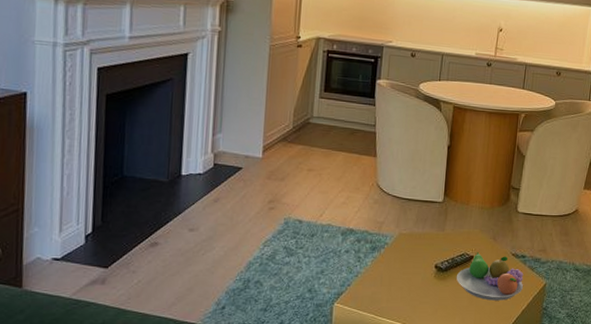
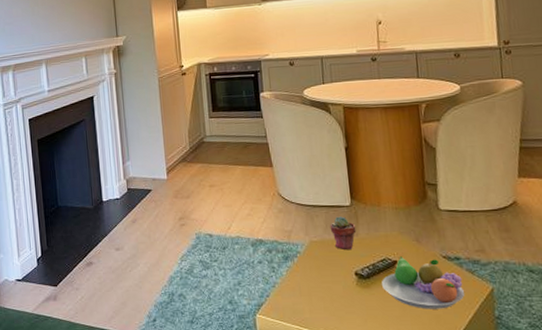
potted succulent: none [420,211,444,243] -> present [329,216,357,249]

